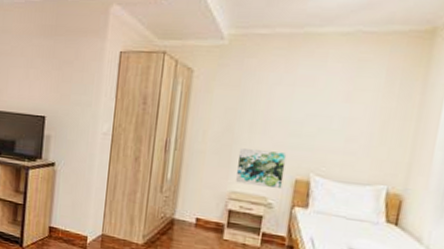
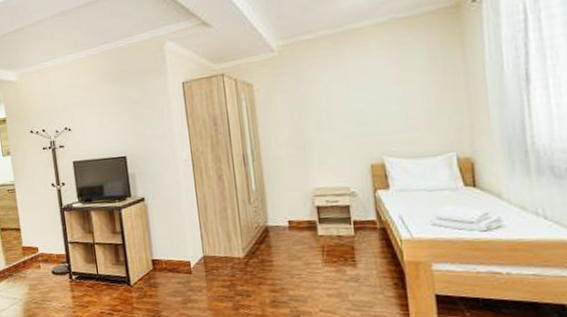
wall art: present [236,148,287,190] -> none [313,142,361,180]

